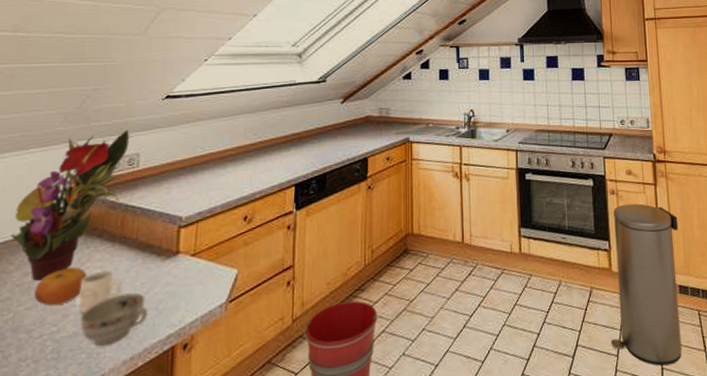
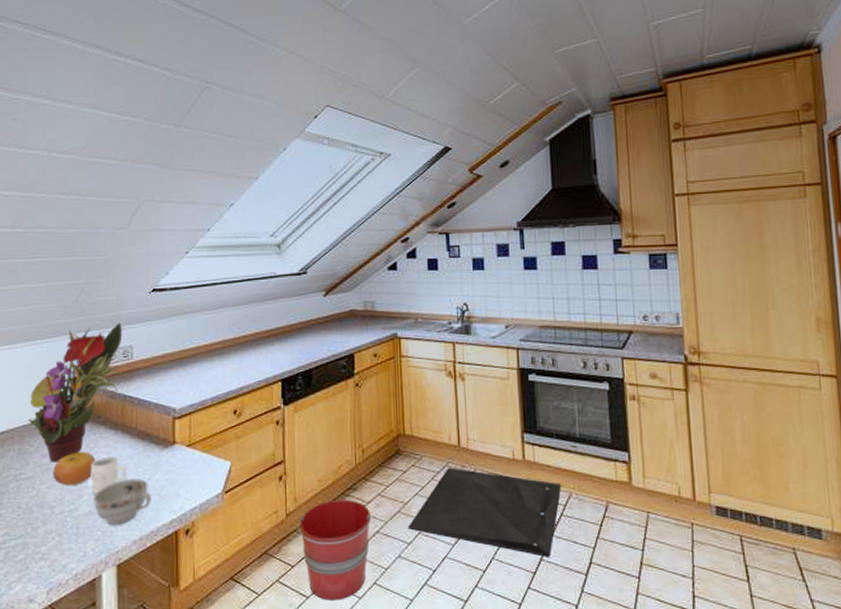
door mat: none [413,263,553,344] -> present [409,467,562,557]
pedal bin: present [610,203,682,366] -> none [630,411,719,593]

